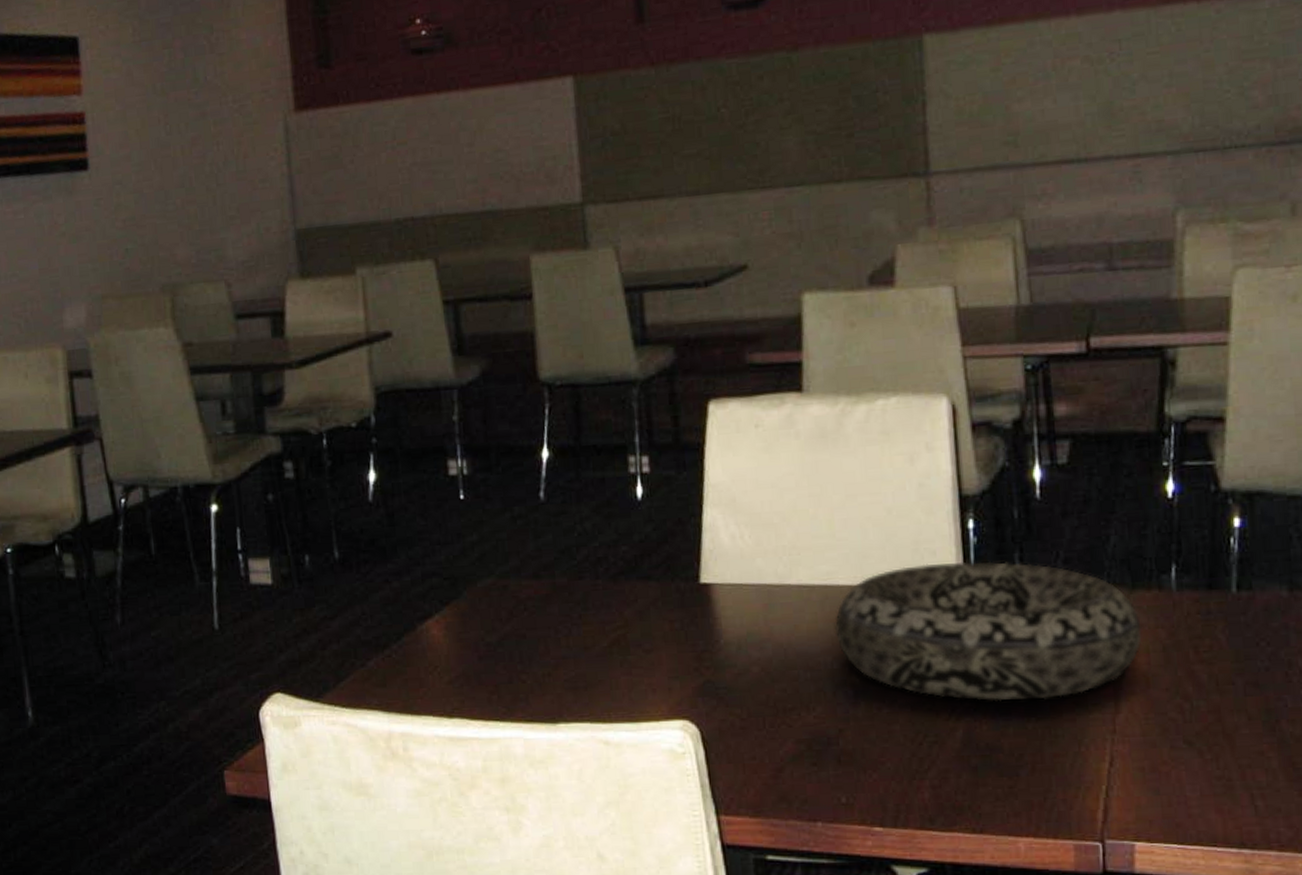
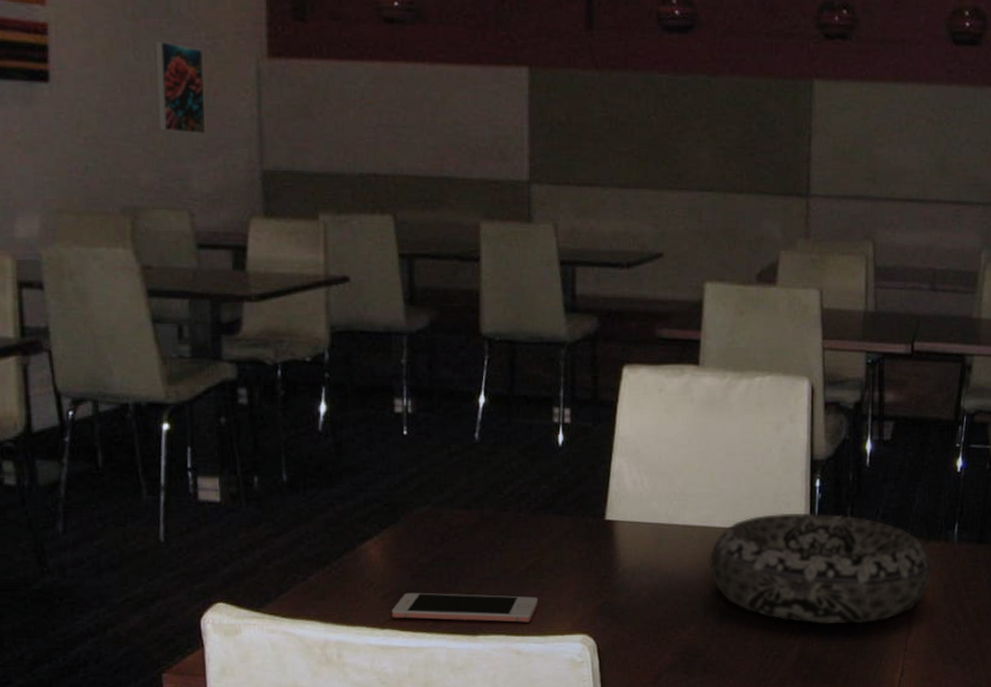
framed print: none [184,111,239,204] -> present [154,40,206,135]
cell phone: none [459,676,626,707] -> present [391,592,538,622]

